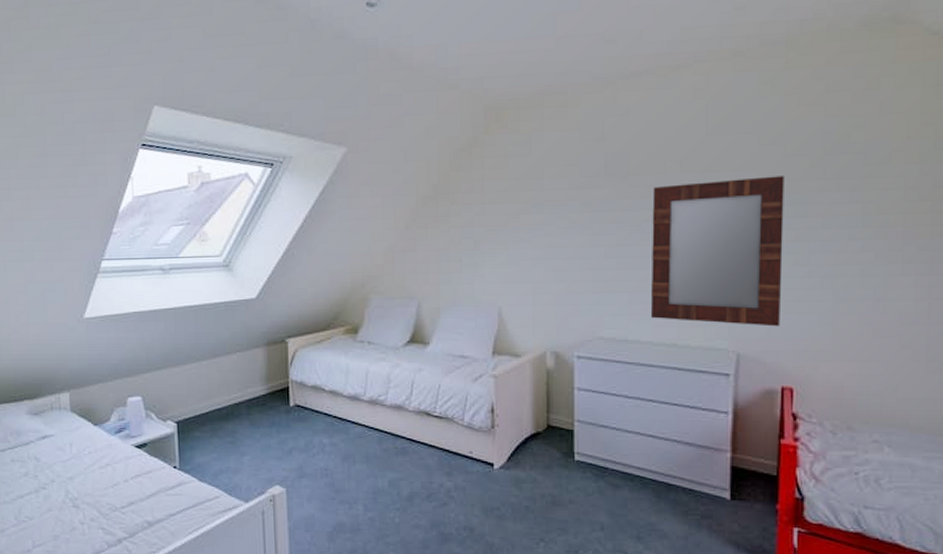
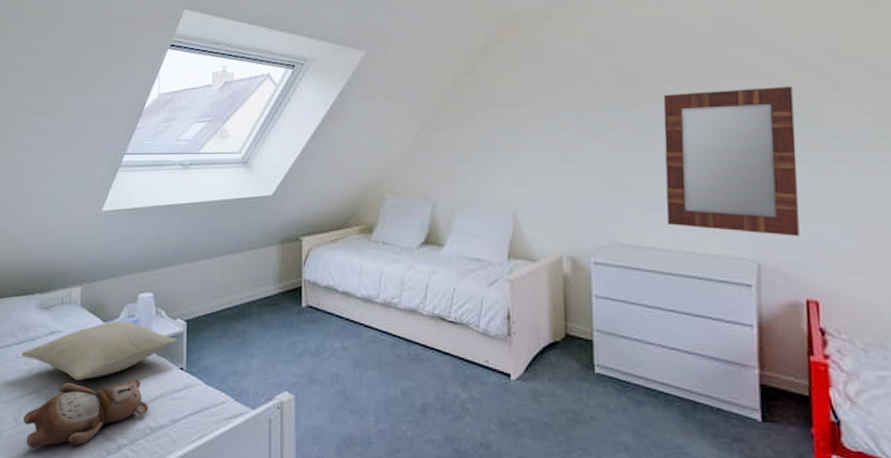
pillow: none [16,424,170,481] -> present [21,321,178,380]
teddy bear: none [24,477,145,544] -> present [24,378,148,448]

